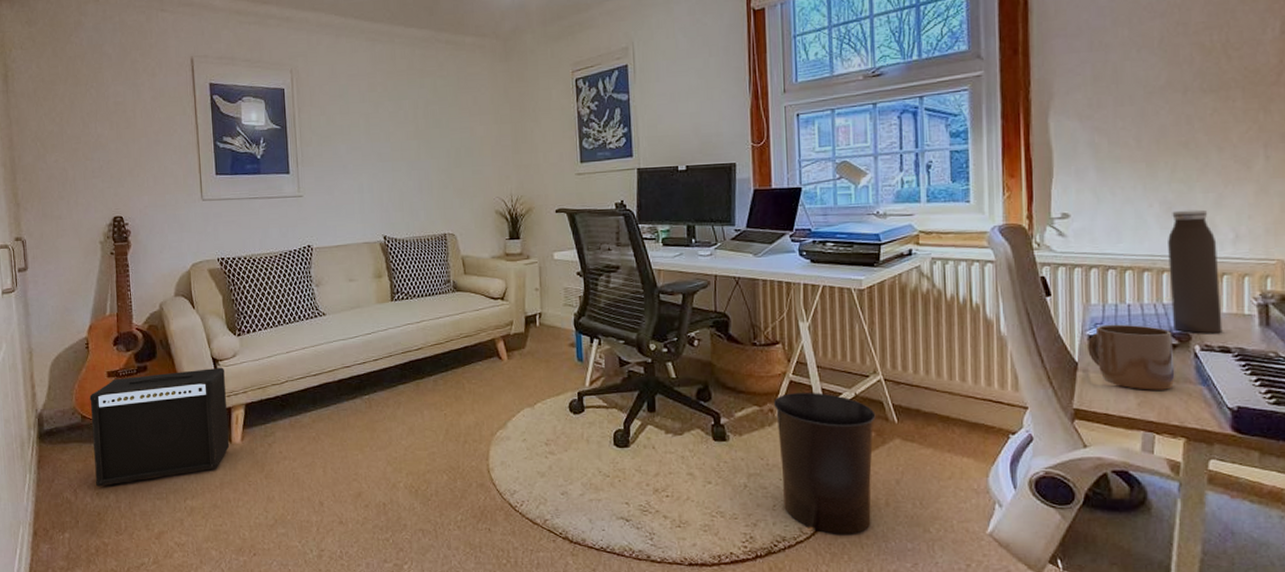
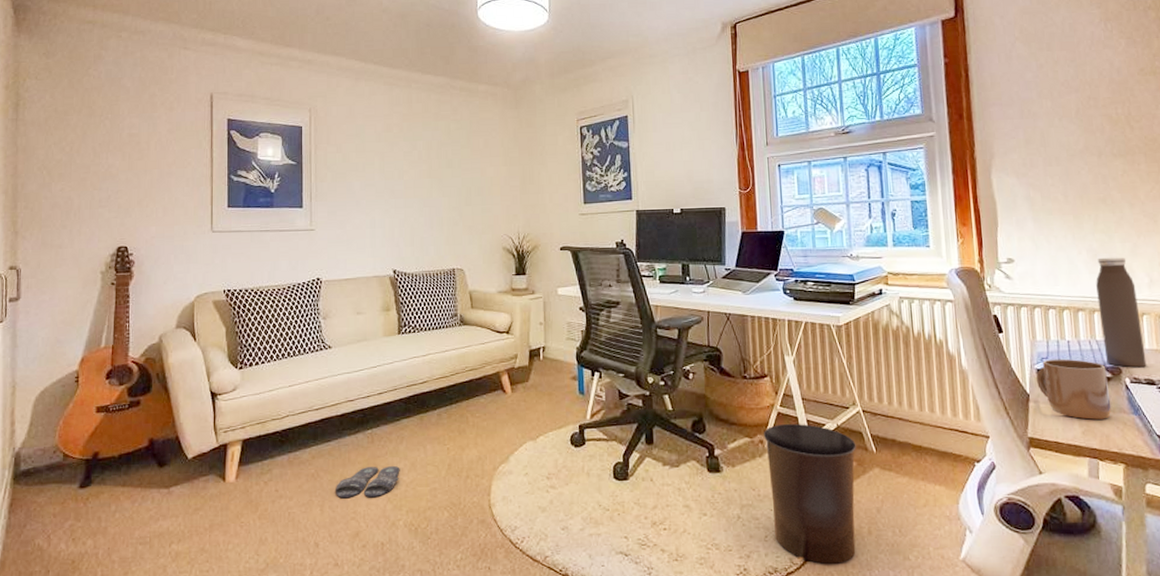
guitar amplifier: present [89,367,230,487] -> none [72,401,223,532]
slippers: none [337,431,399,461] -> present [336,466,400,499]

